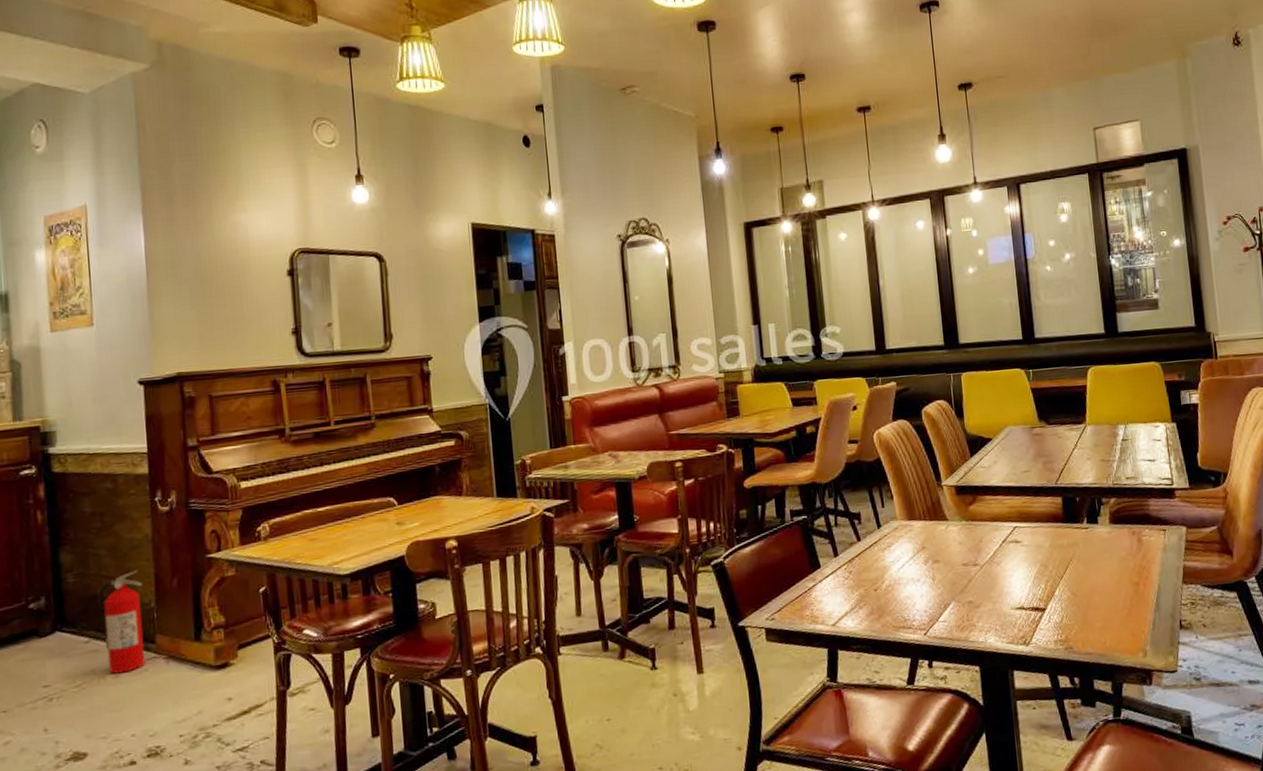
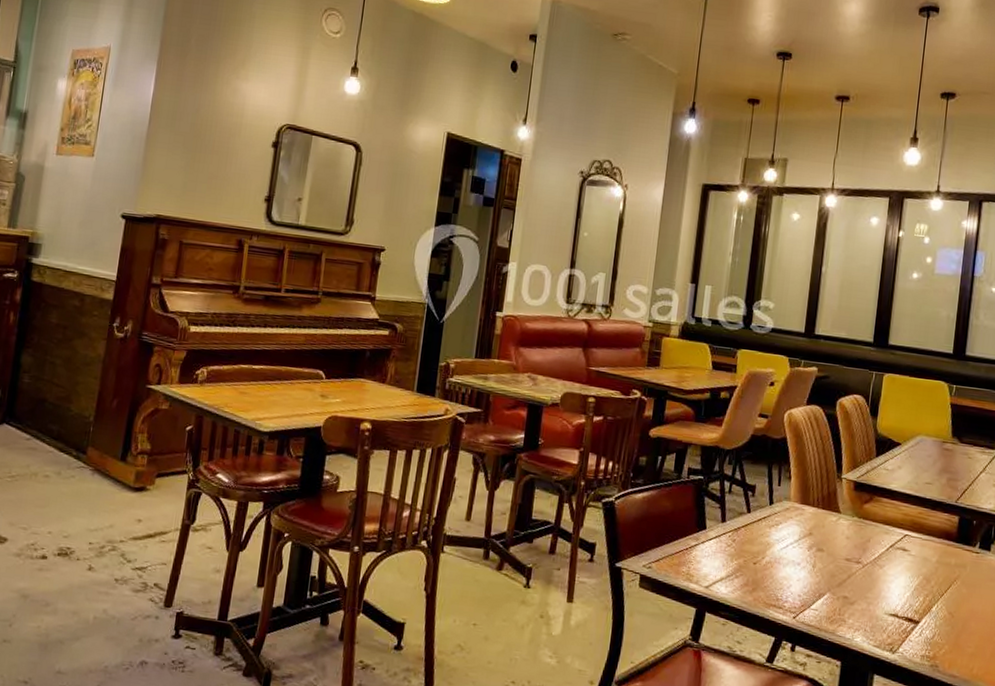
fire extinguisher: present [98,570,146,674] -> none [41,384,86,475]

